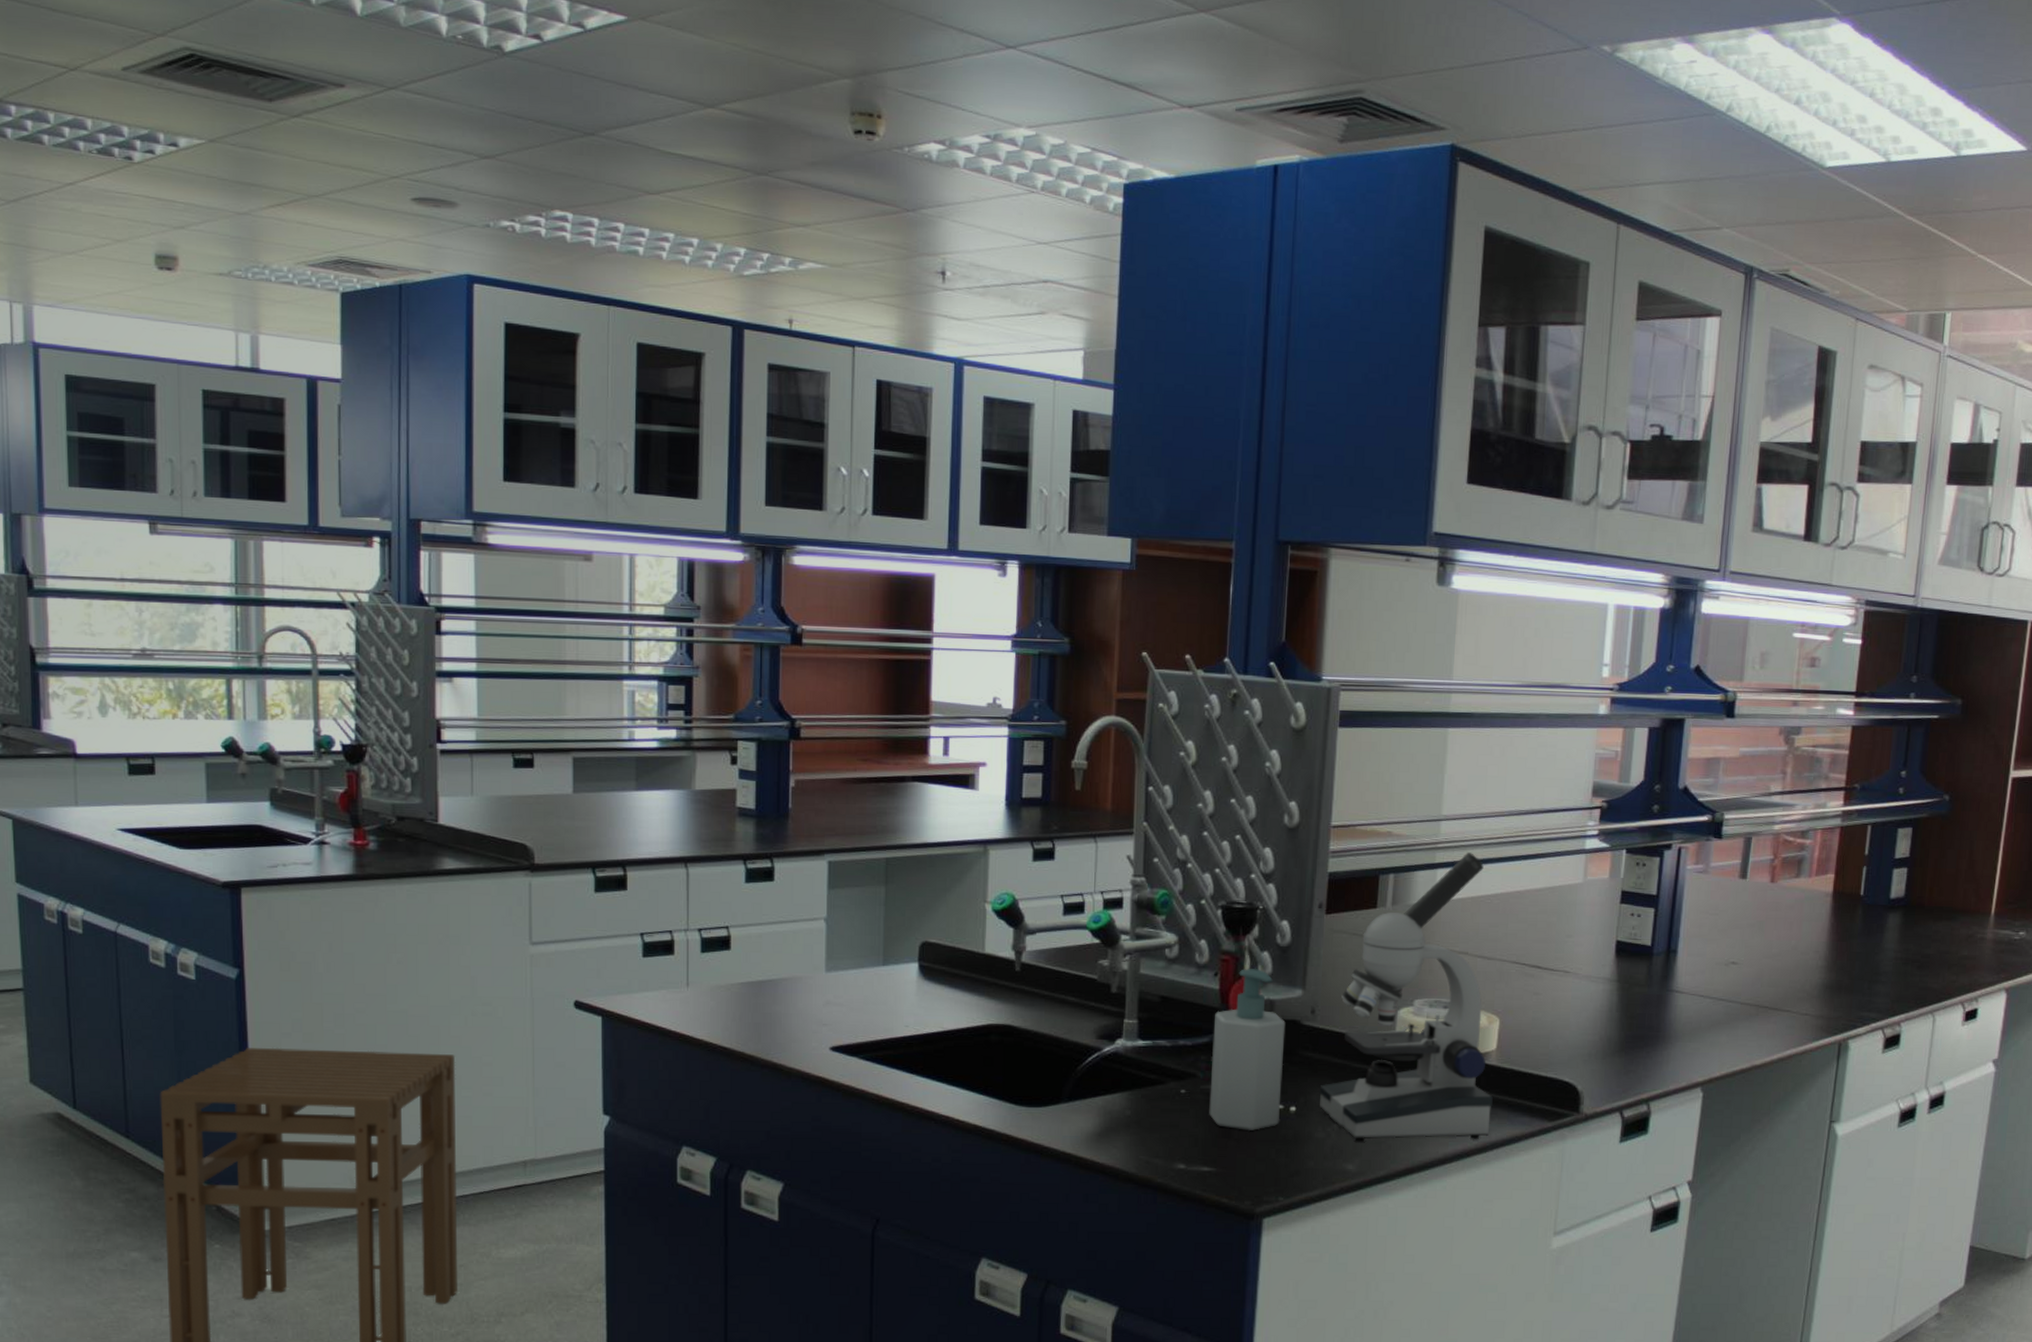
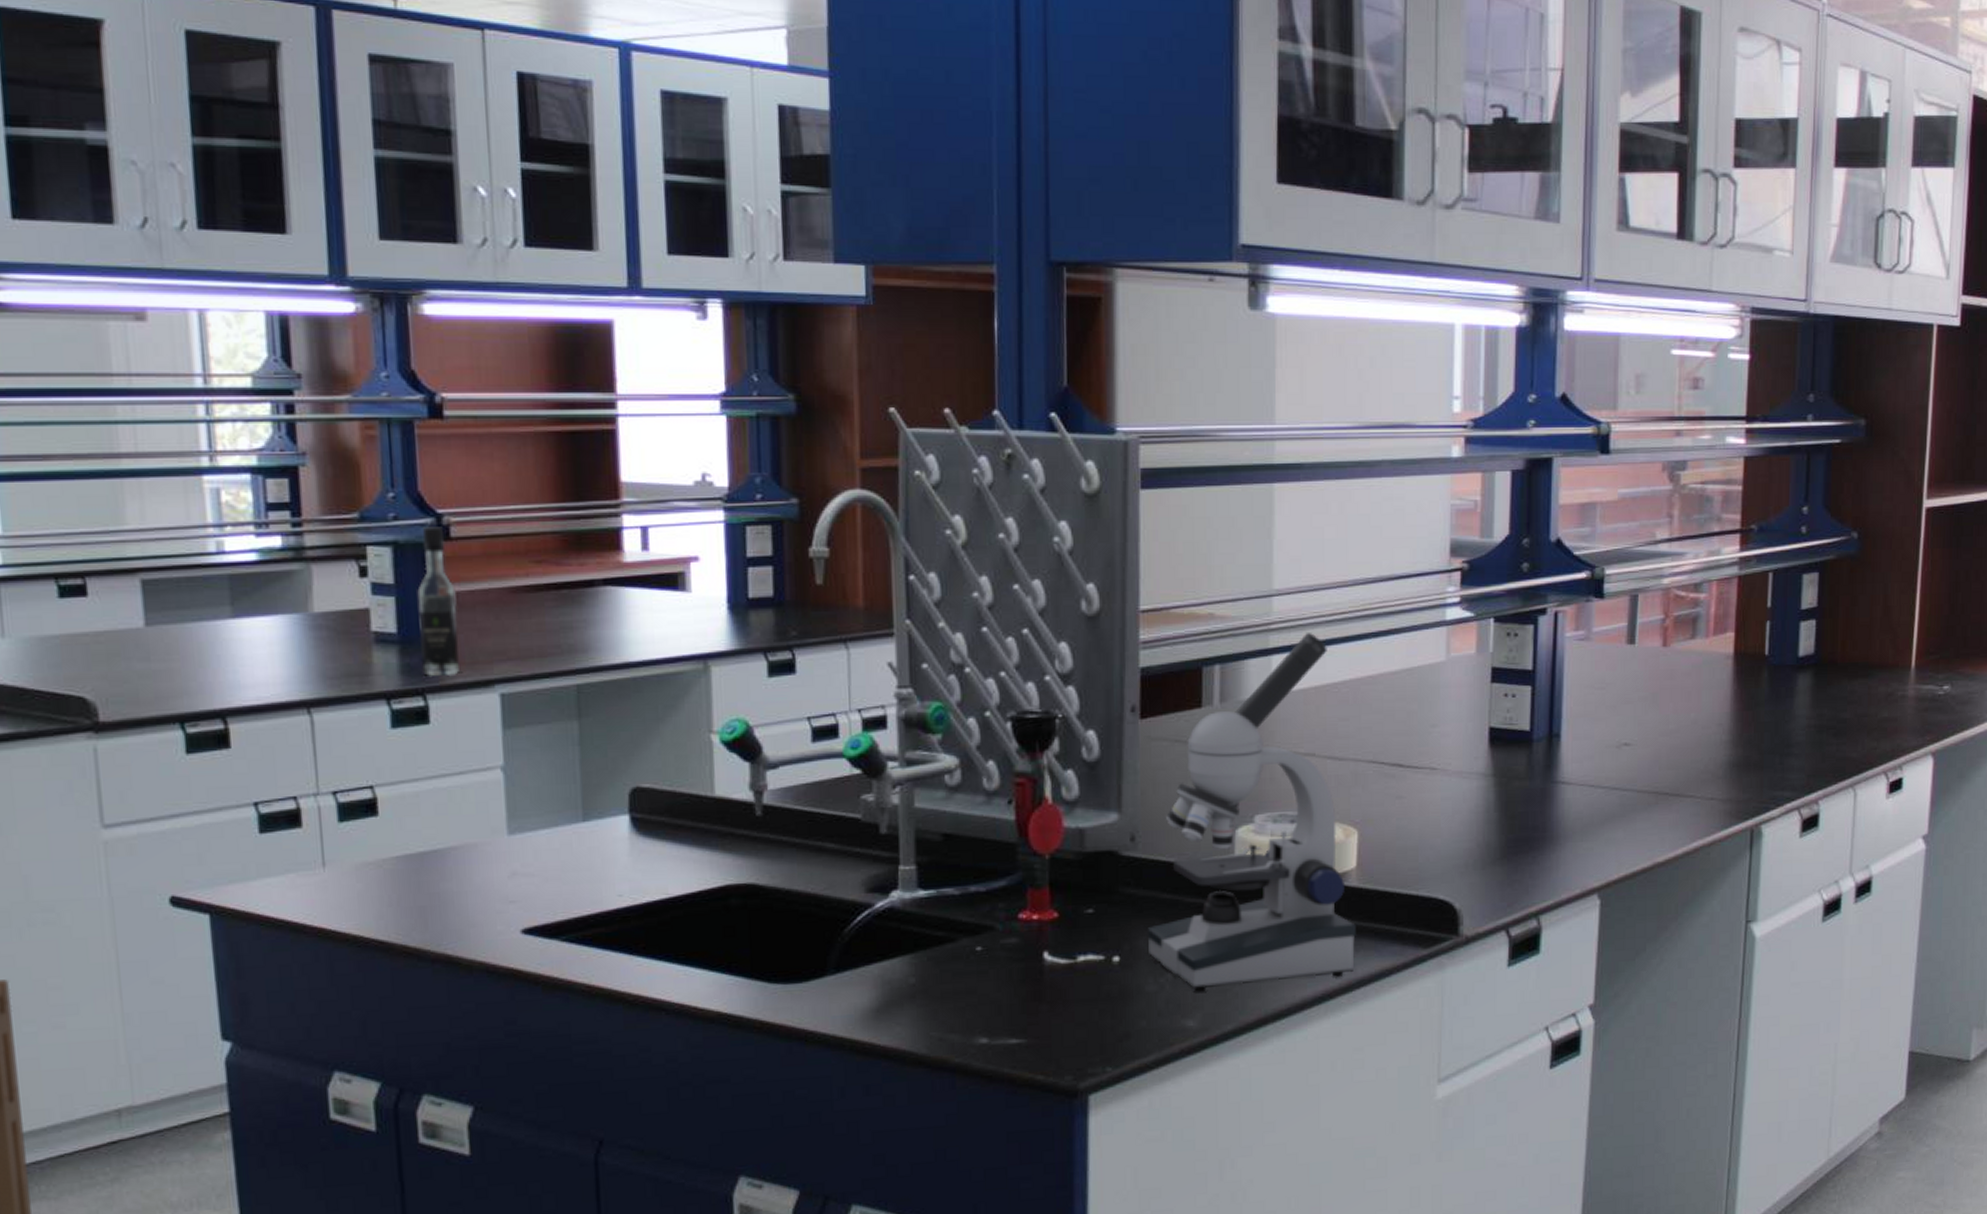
bottle: none [771,728,801,846] -> present [417,527,460,678]
soap bottle: present [1209,969,1286,1131] -> none [1011,792,1102,990]

